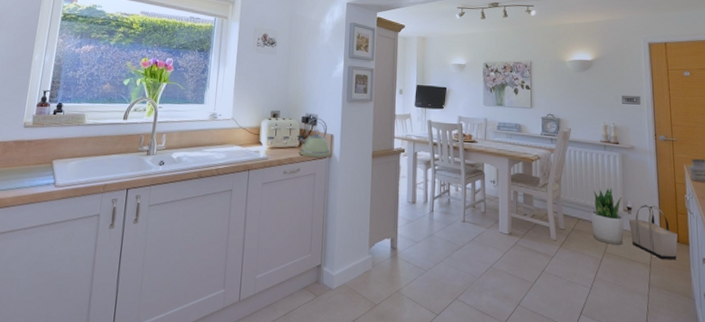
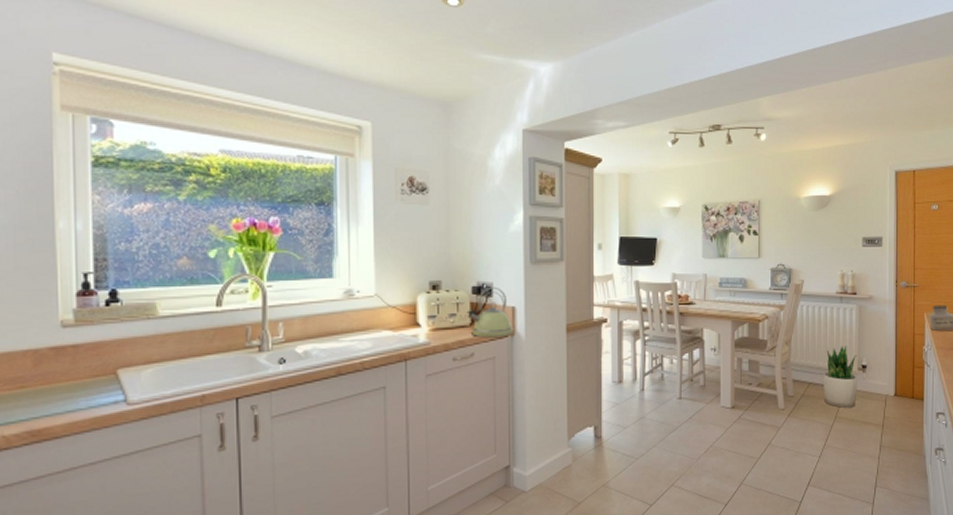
shopping bag: present [628,205,678,260] -> none [862,361,913,419]

